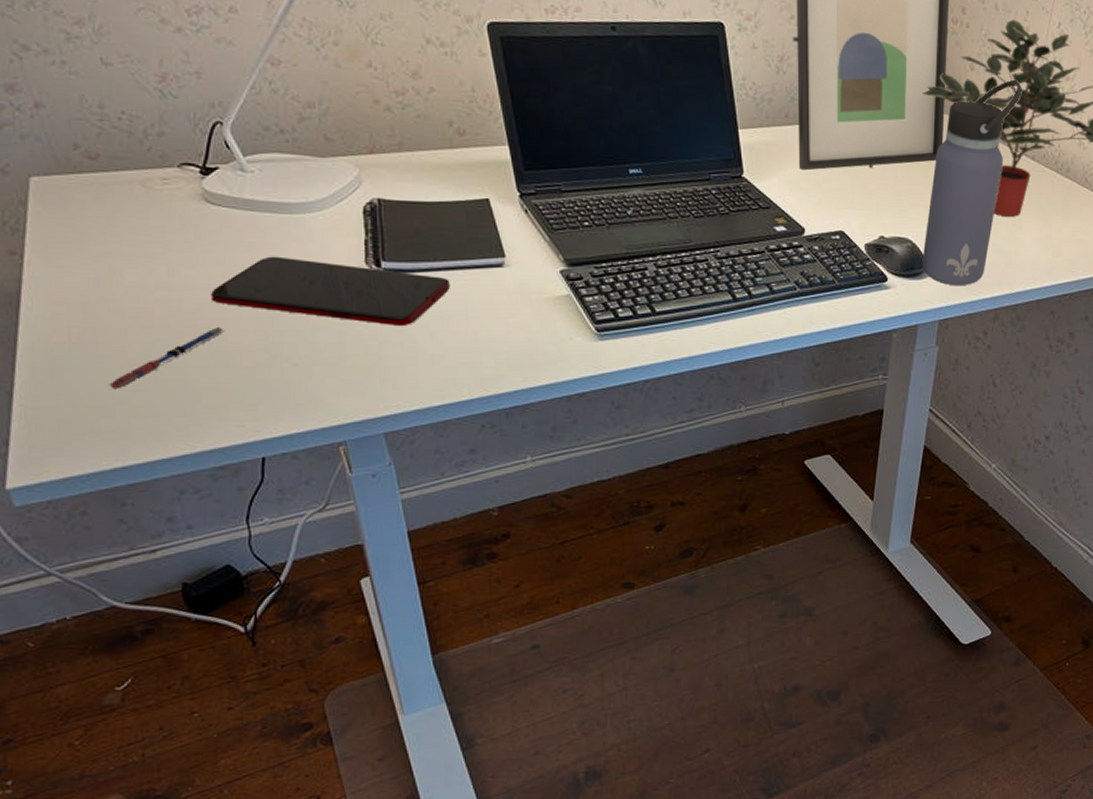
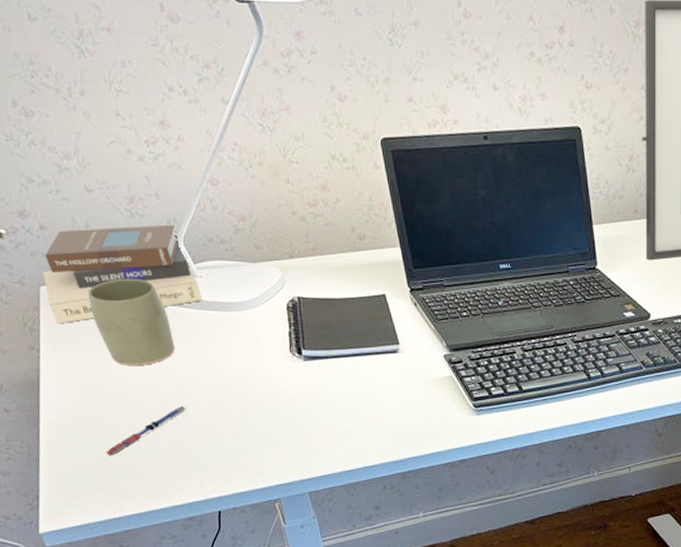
books: none [35,108,252,224] -> present [43,224,202,324]
mug: none [97,170,213,277] -> present [88,278,175,365]
smartphone: present [211,256,450,327] -> none [175,347,356,405]

